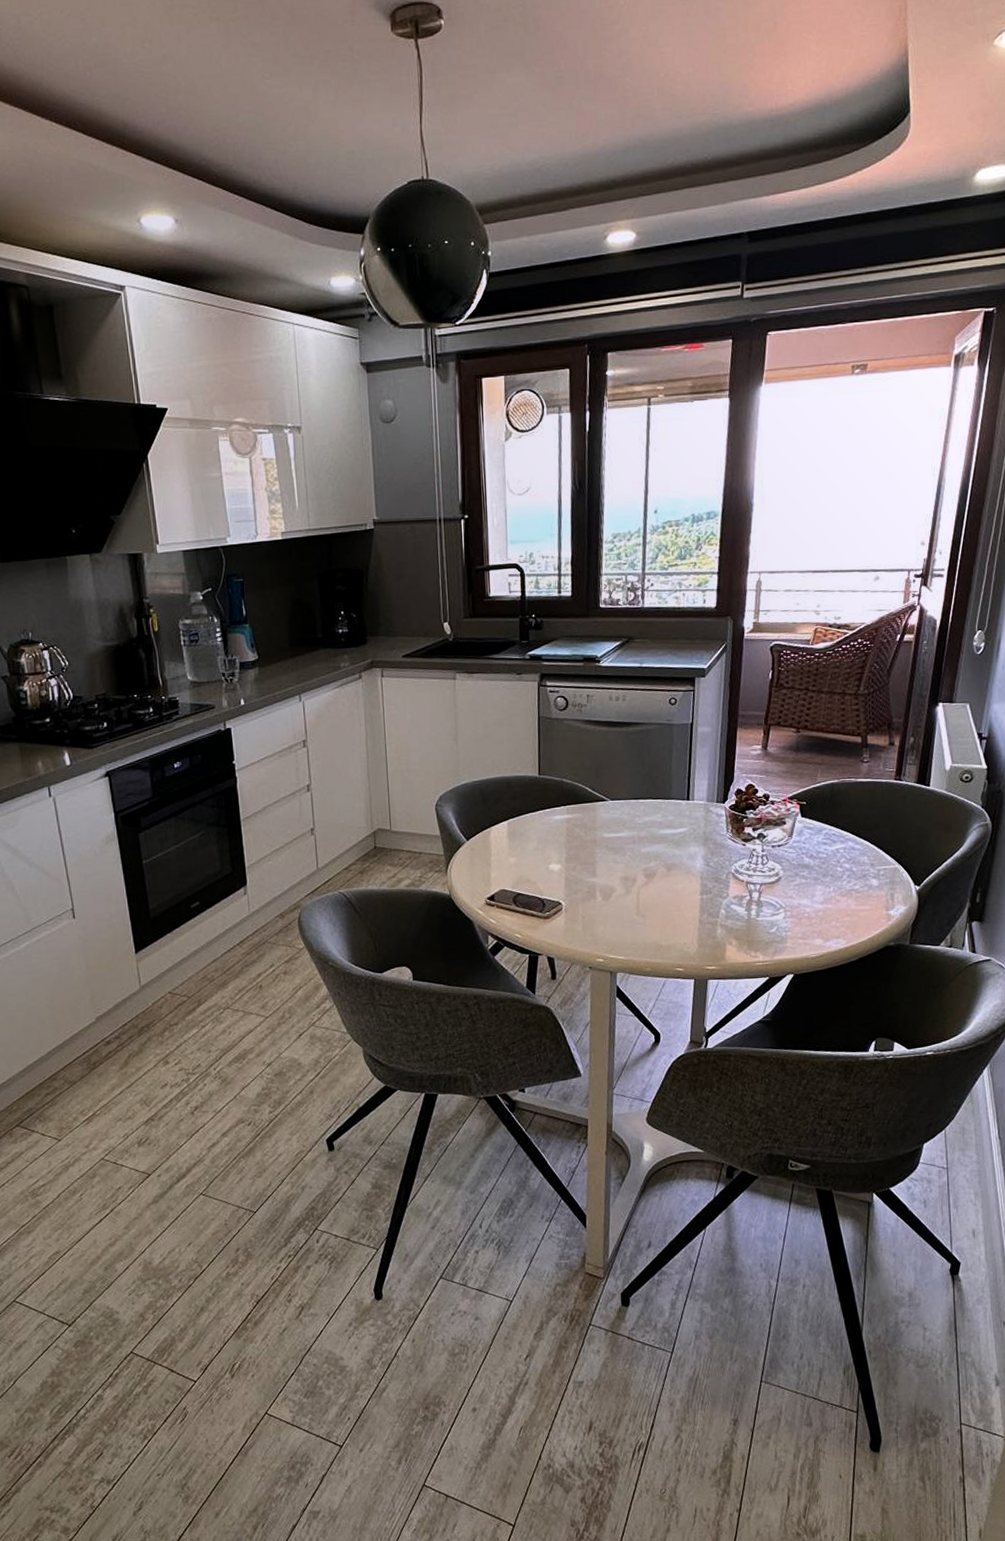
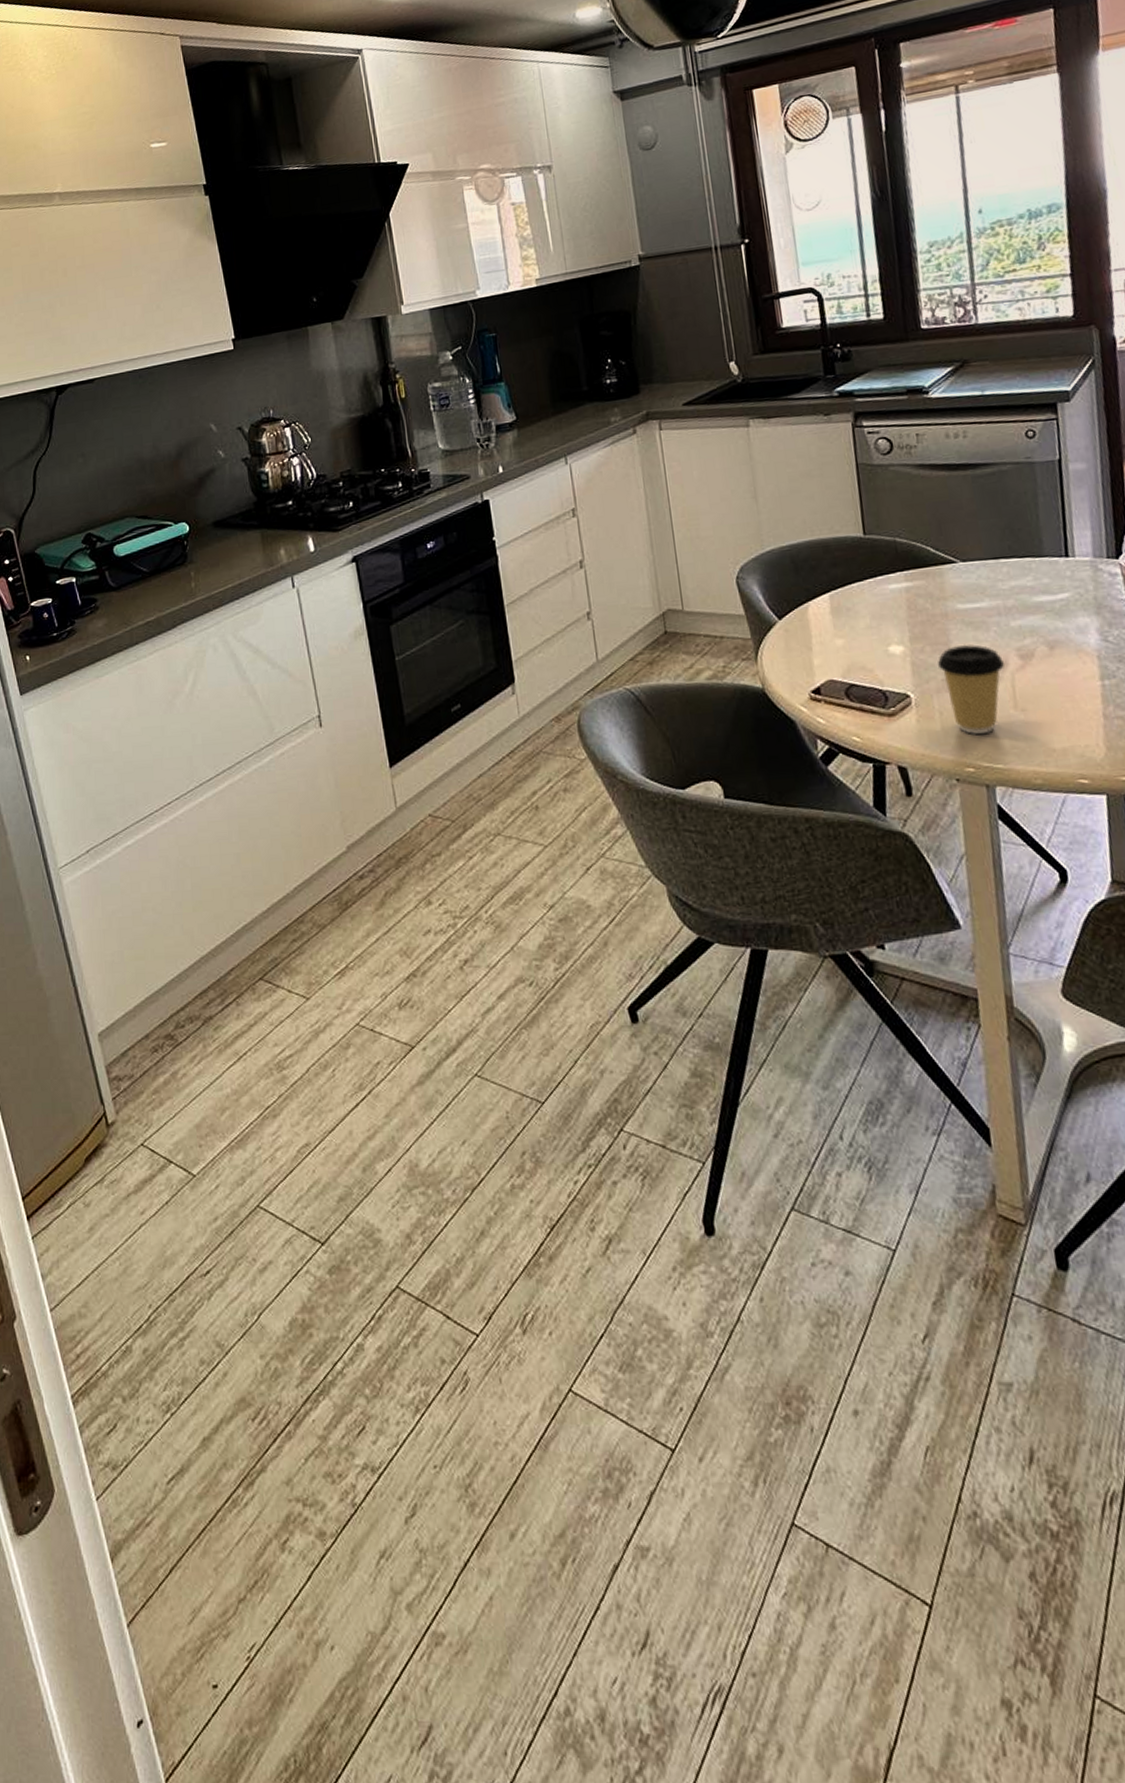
coffee cup: none [584,865,634,934] -> present [937,644,1005,734]

